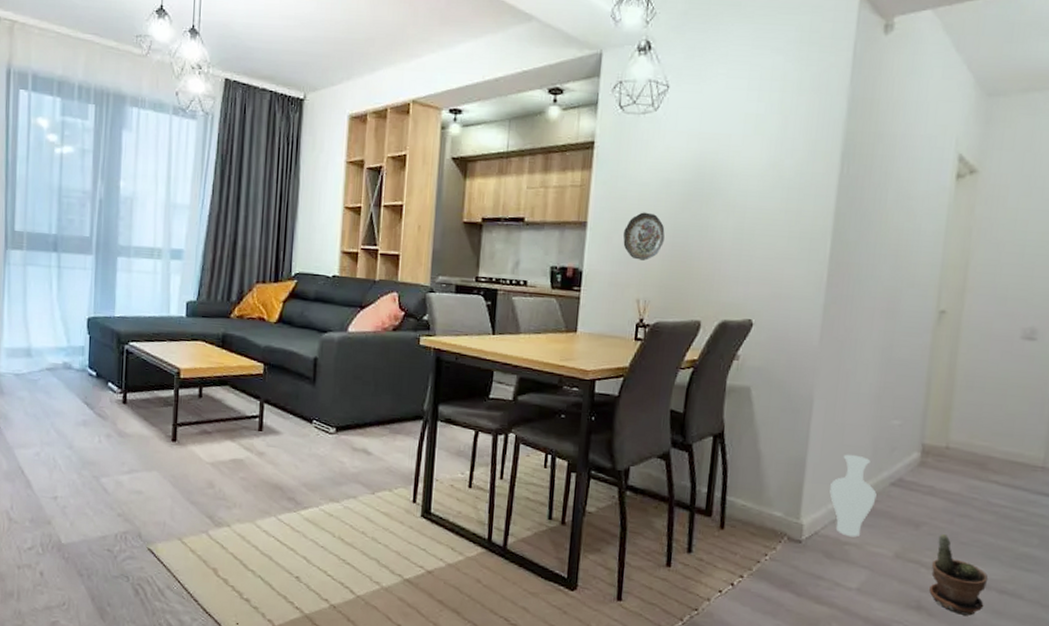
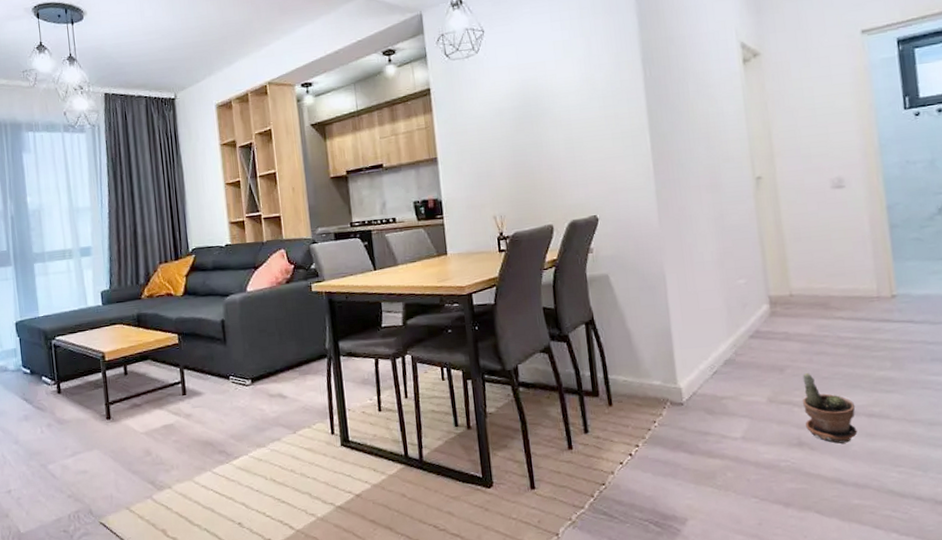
decorative plate: present [623,212,665,261] -> none [470,140,507,182]
vase: present [829,454,877,537] -> none [697,316,740,392]

